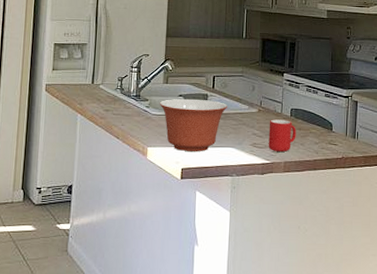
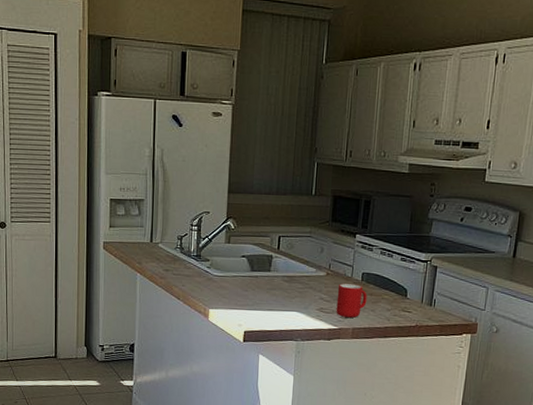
mixing bowl: present [159,98,228,152] -> none [221,259,294,315]

